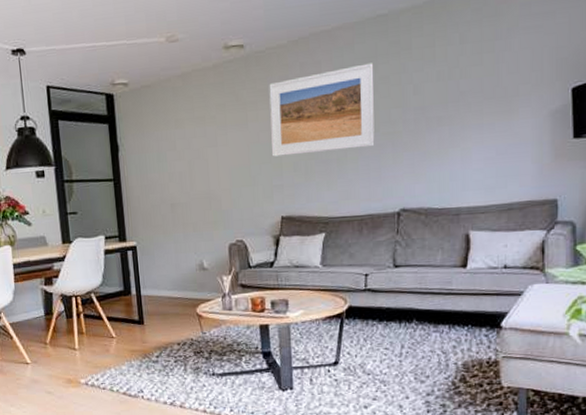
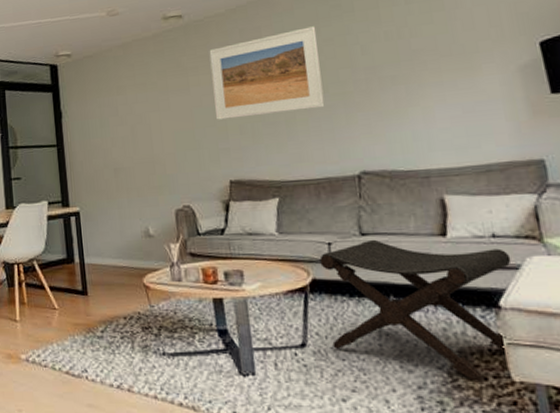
footstool: none [357,270,516,388] -> present [319,239,512,381]

